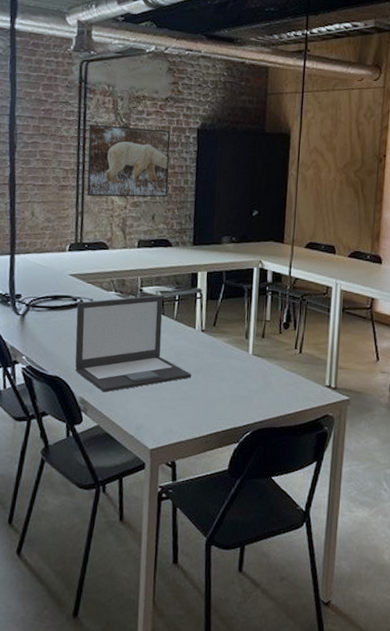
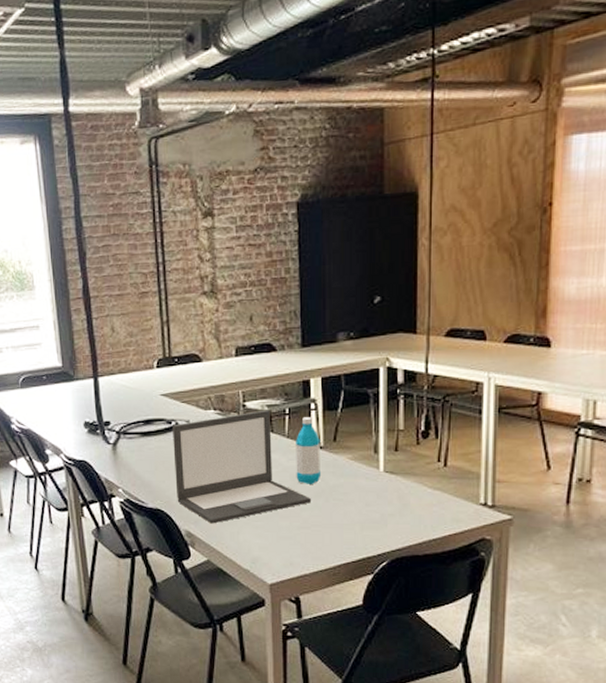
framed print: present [87,125,171,198] -> none [165,209,266,301]
water bottle: none [180,304,203,362] -> present [296,417,322,484]

